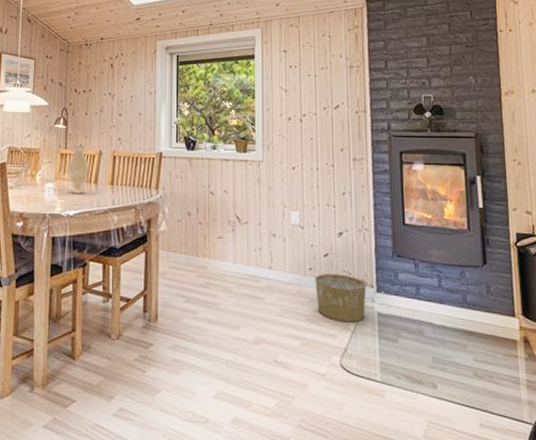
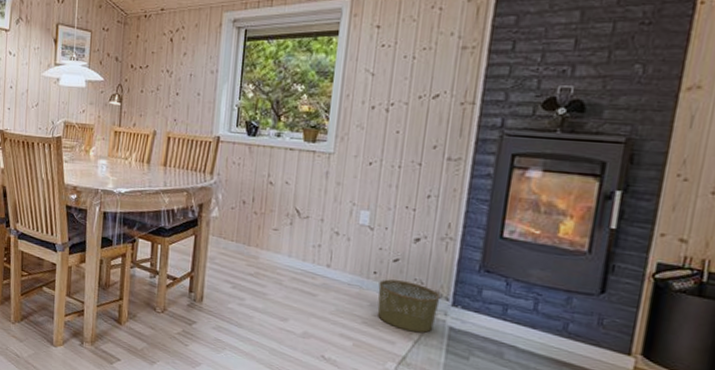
vase: present [67,145,89,194] -> none [120,123,142,173]

